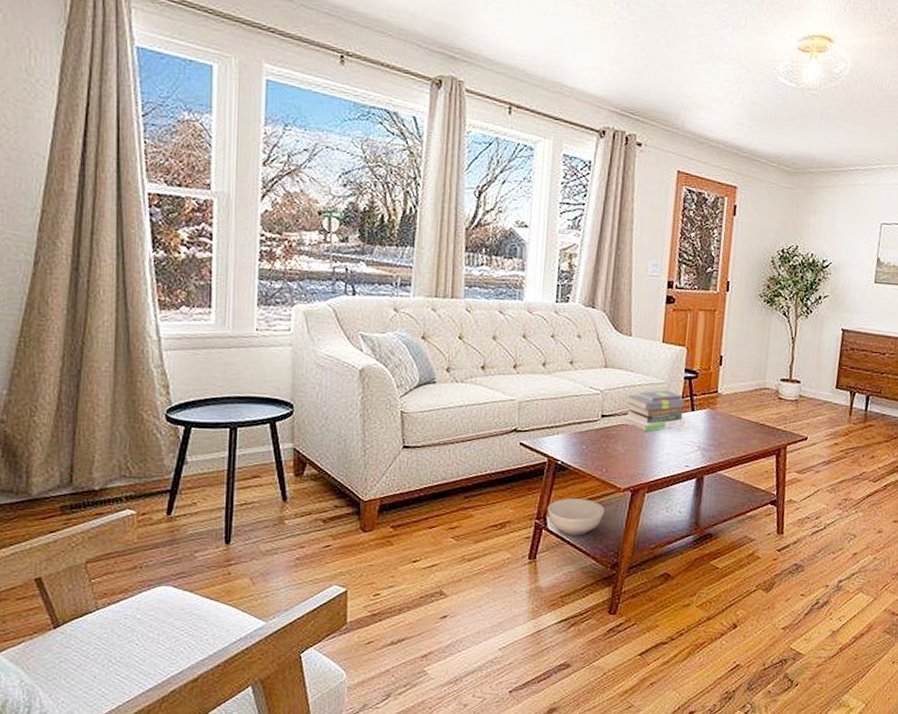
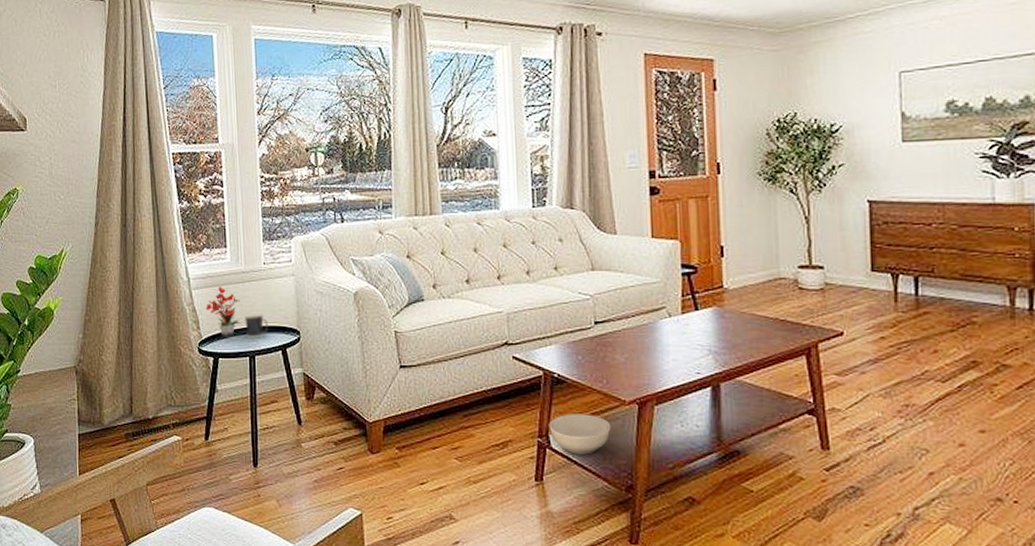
potted flower: none [179,349,223,407] -> present [205,286,241,338]
mug: none [227,383,256,409] -> present [245,314,268,338]
books: present [623,390,684,433] -> none [619,290,688,338]

